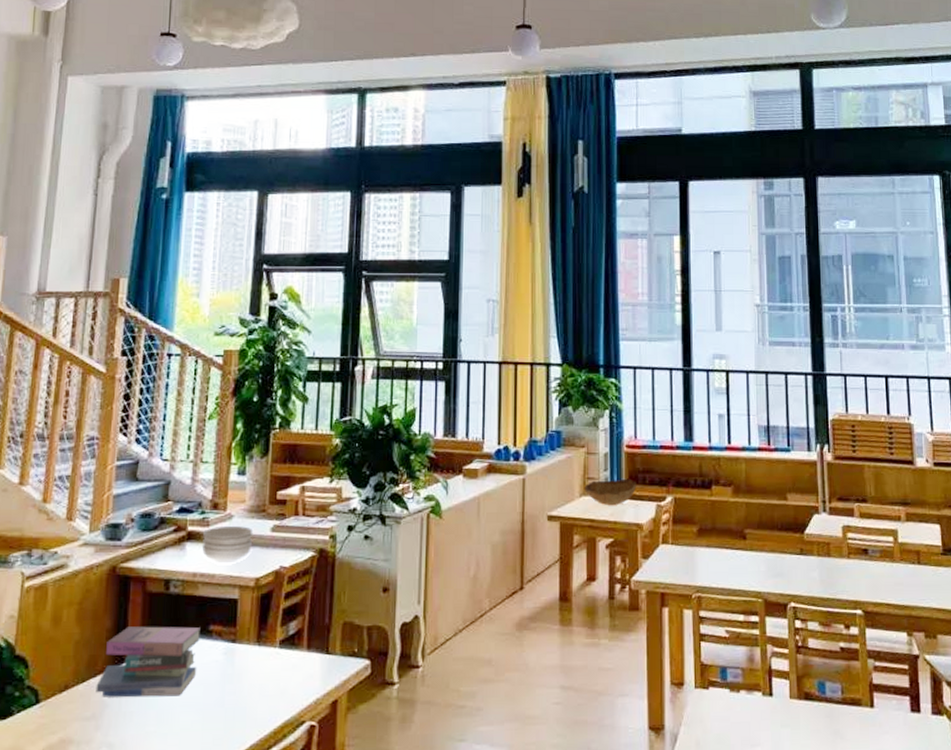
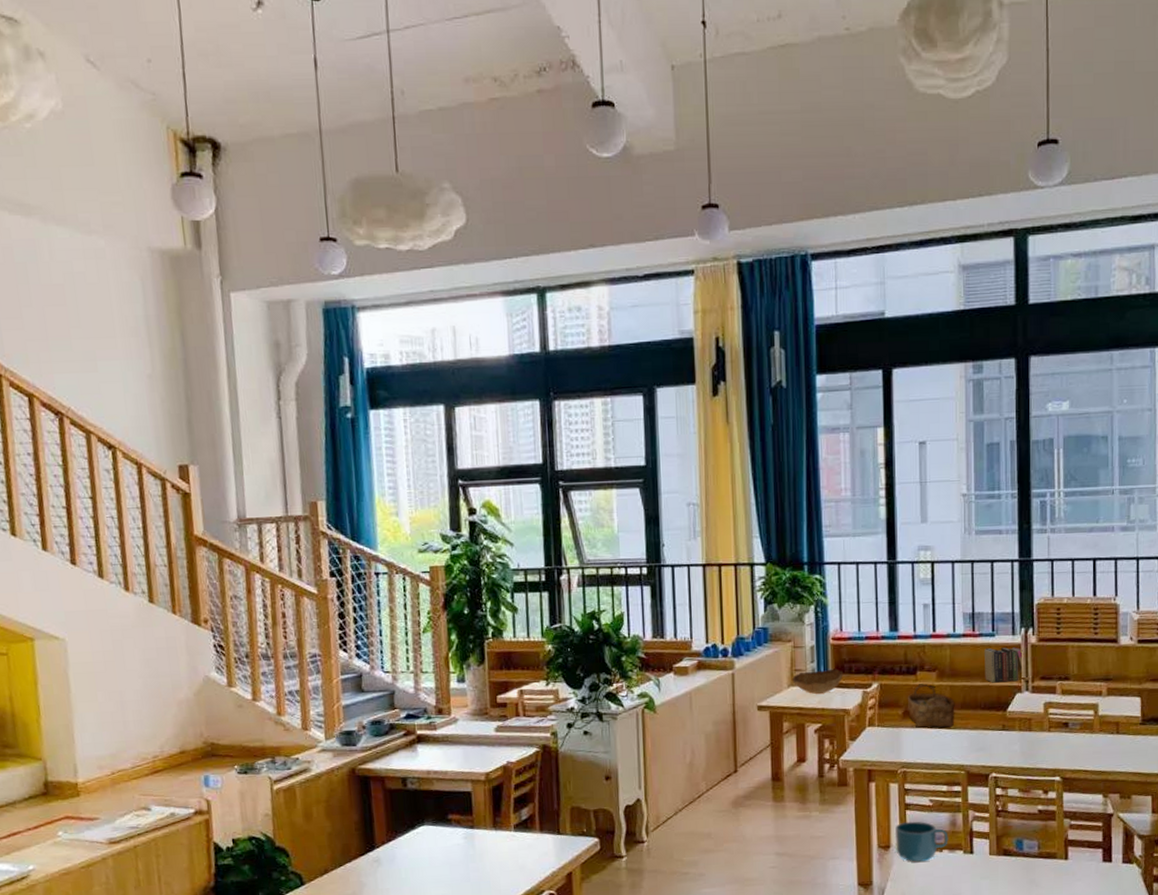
books: present [95,626,200,697] -> none [352,817,442,878]
bowl: present [201,526,253,564] -> none [431,728,479,762]
cup: none [688,655,746,704] -> present [894,821,948,862]
woven basket: none [702,499,751,549] -> present [907,683,955,728]
books: none [780,464,827,502] -> present [985,647,1030,683]

